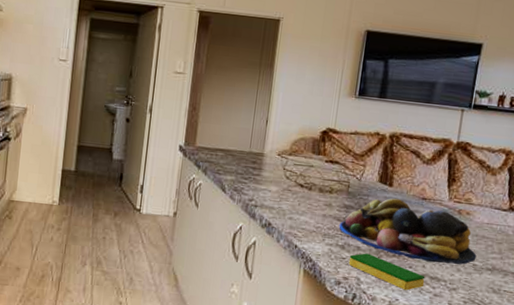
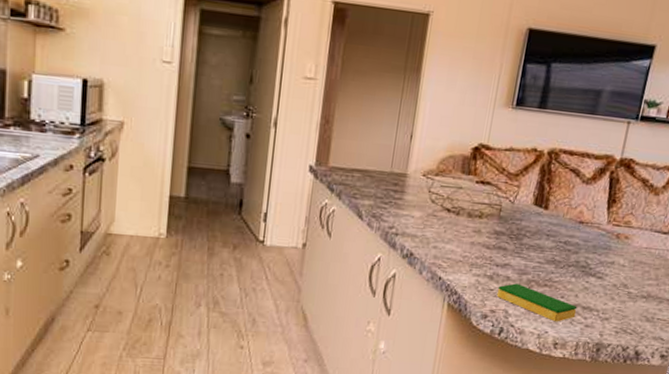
fruit bowl: present [339,198,477,265] -> none [488,223,632,293]

